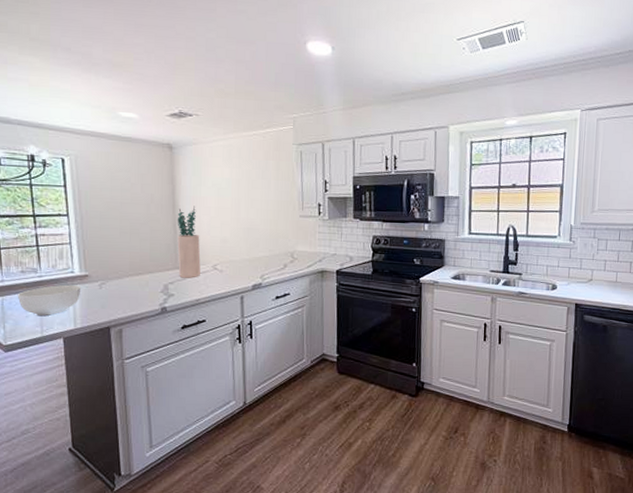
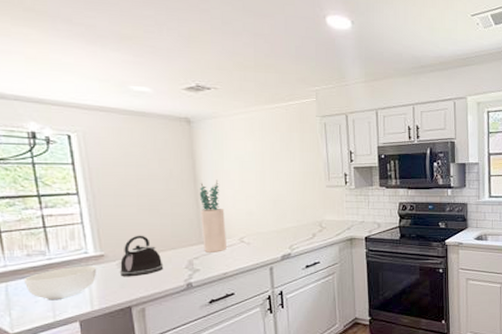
kettle: none [100,257,141,298] -> present [119,235,164,277]

